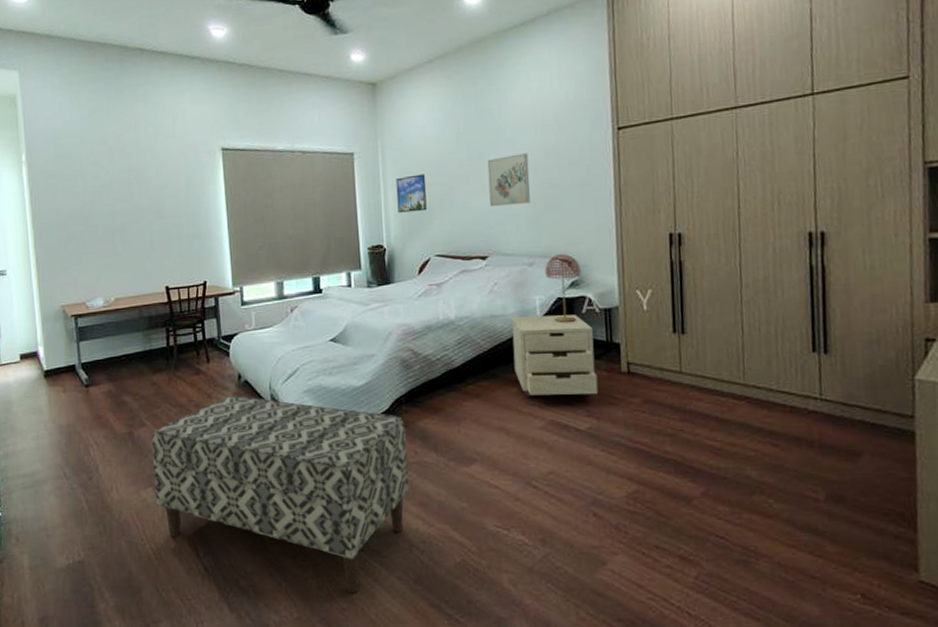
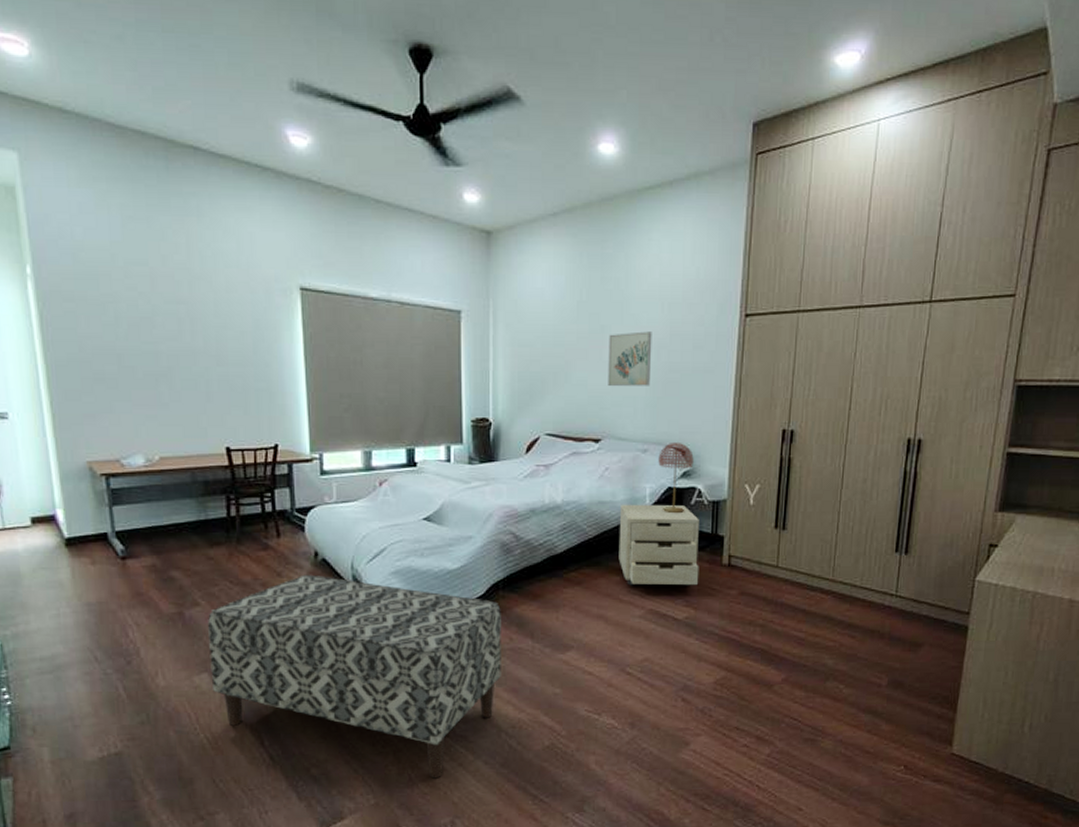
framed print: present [396,174,427,213] -> none [507,343,540,385]

